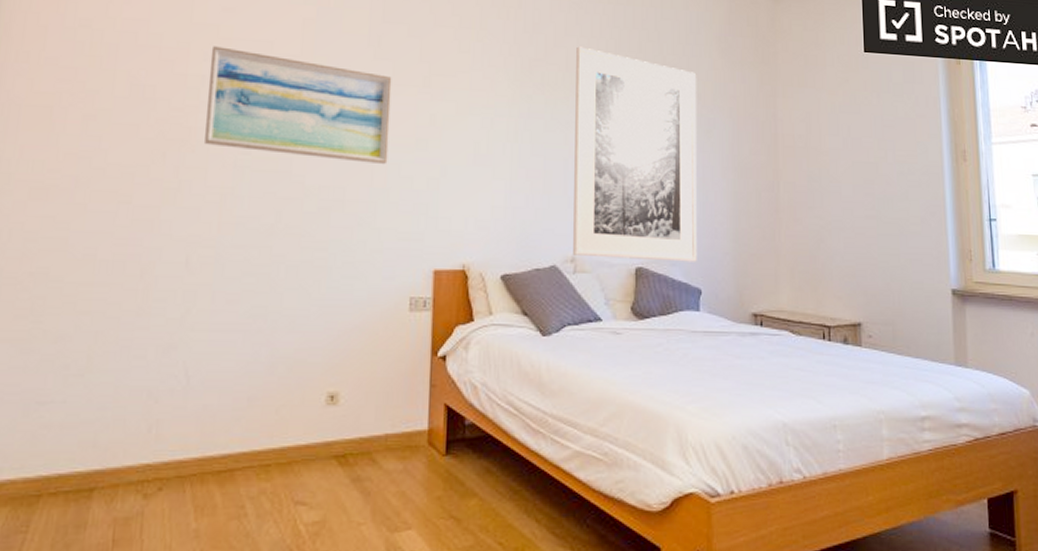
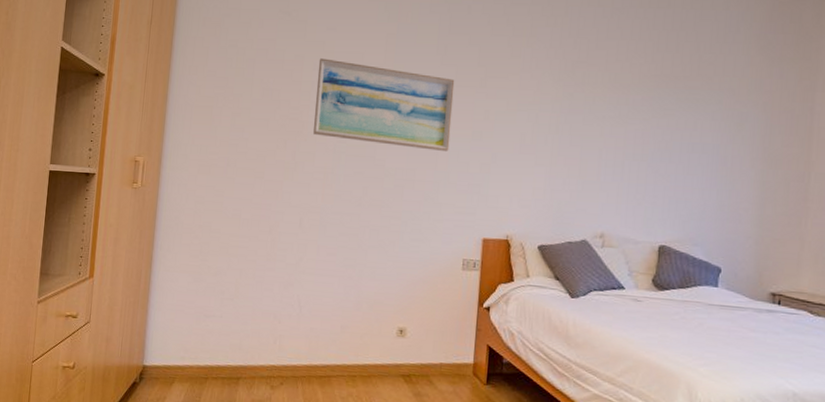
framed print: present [573,46,697,262] -> none [602,48,732,244]

